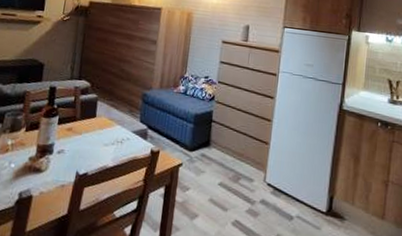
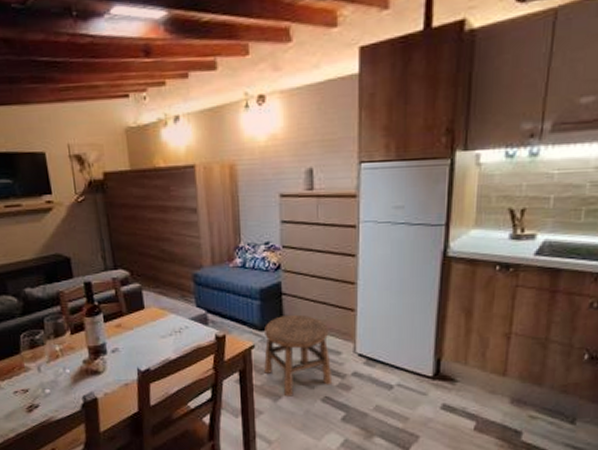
stool: none [187,140,246,217] -> present [264,314,333,397]

